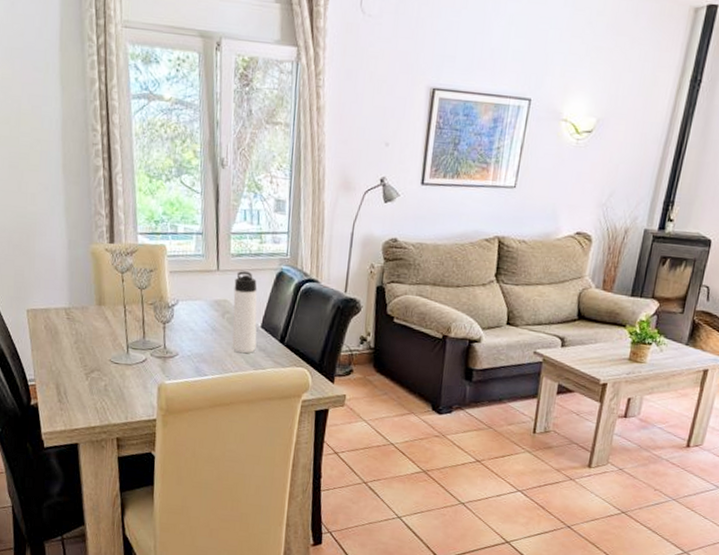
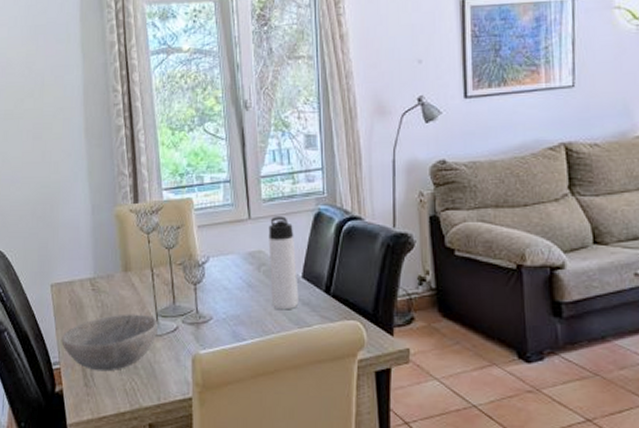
bowl: none [37,342,128,392] -> present [61,314,158,372]

